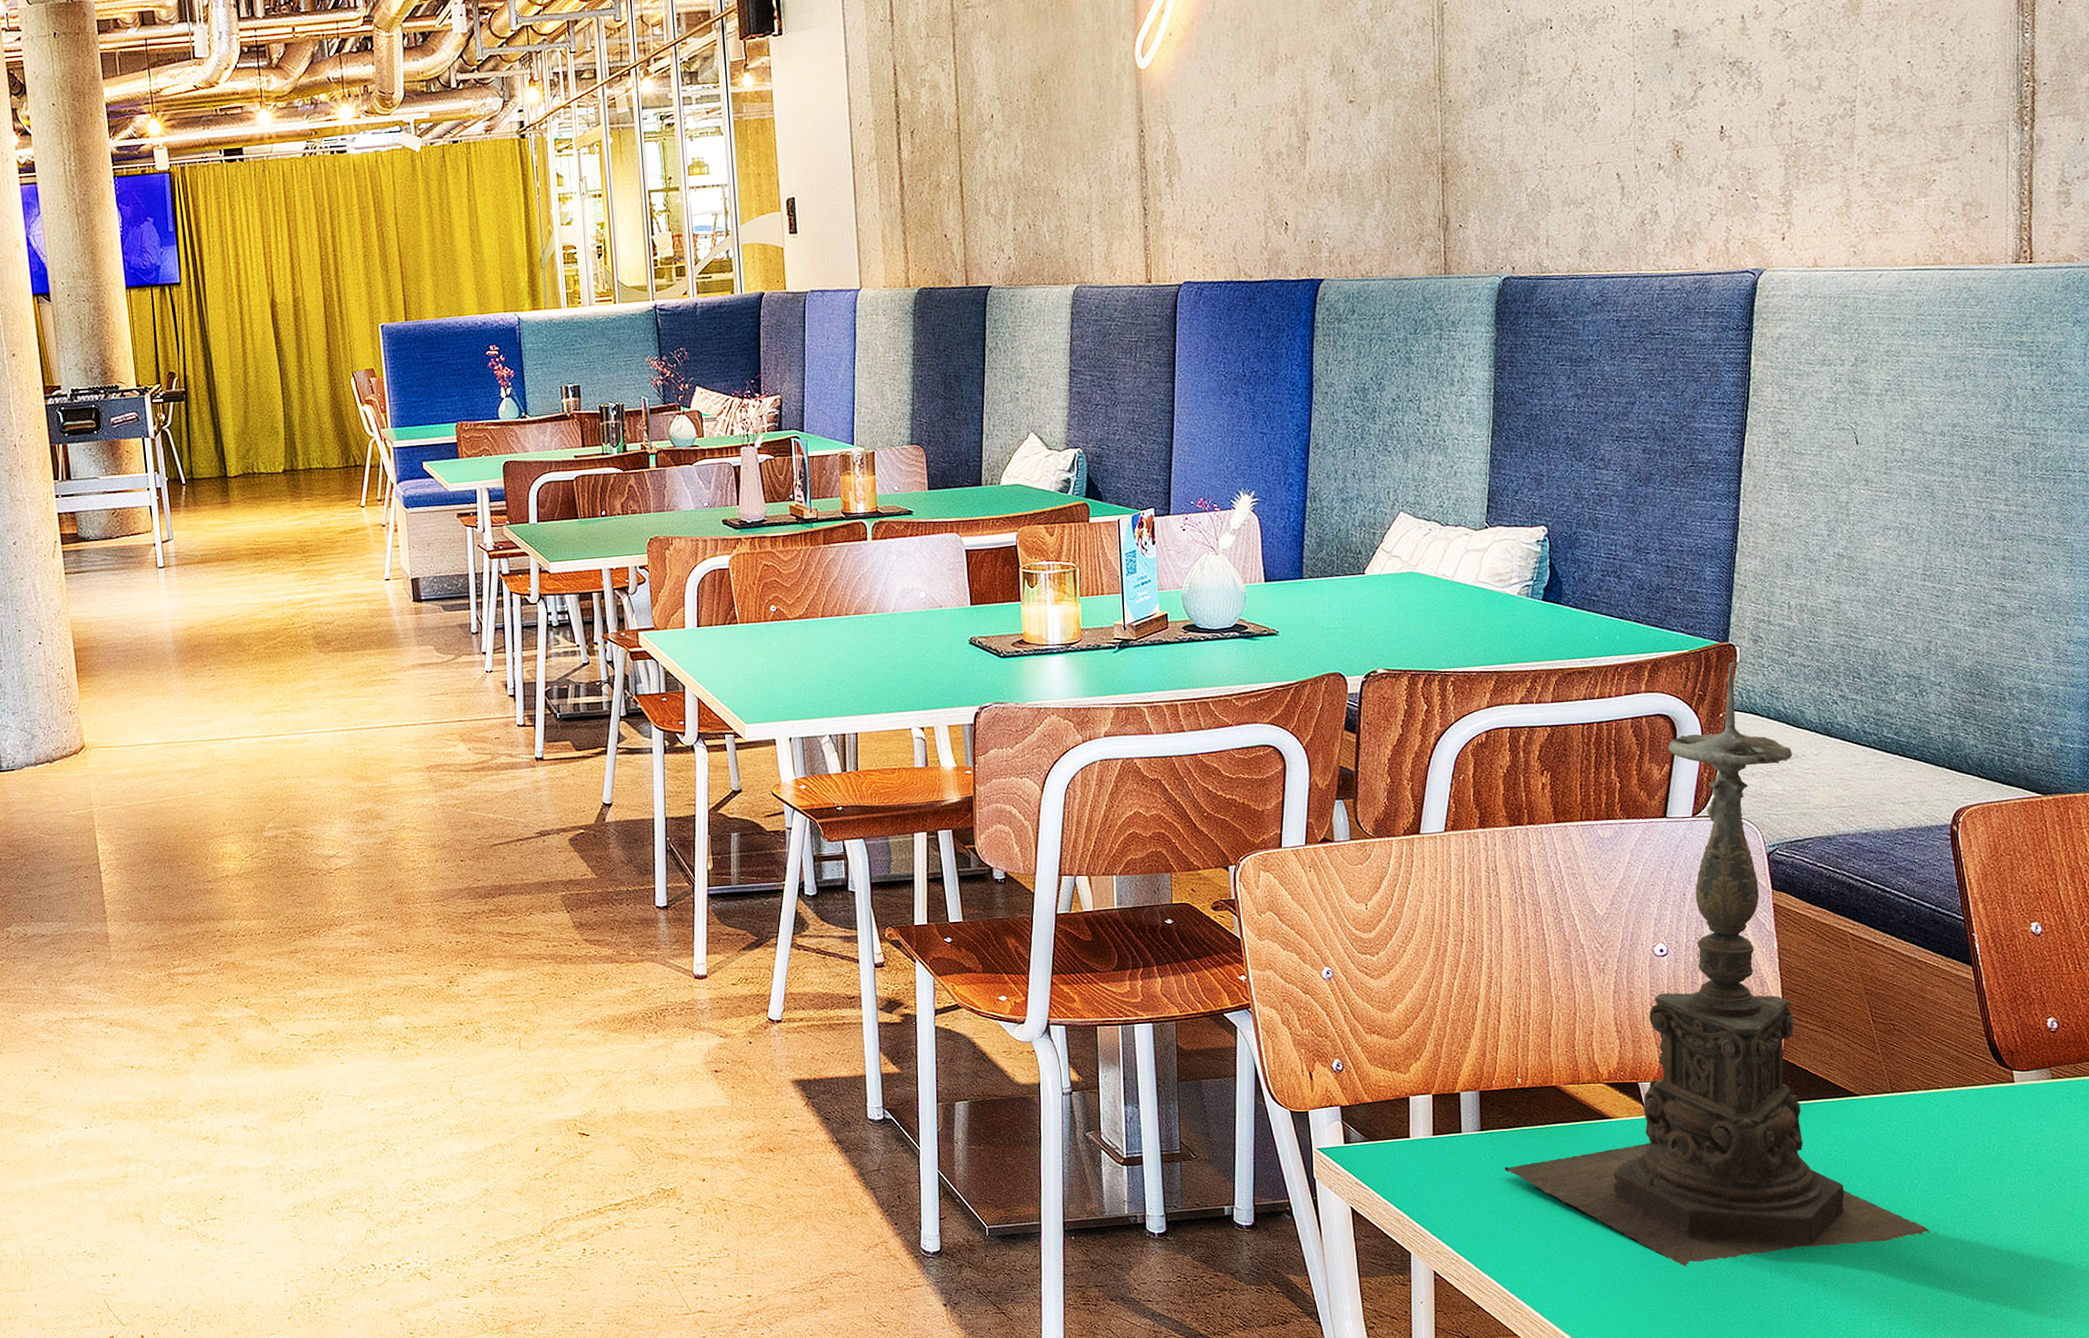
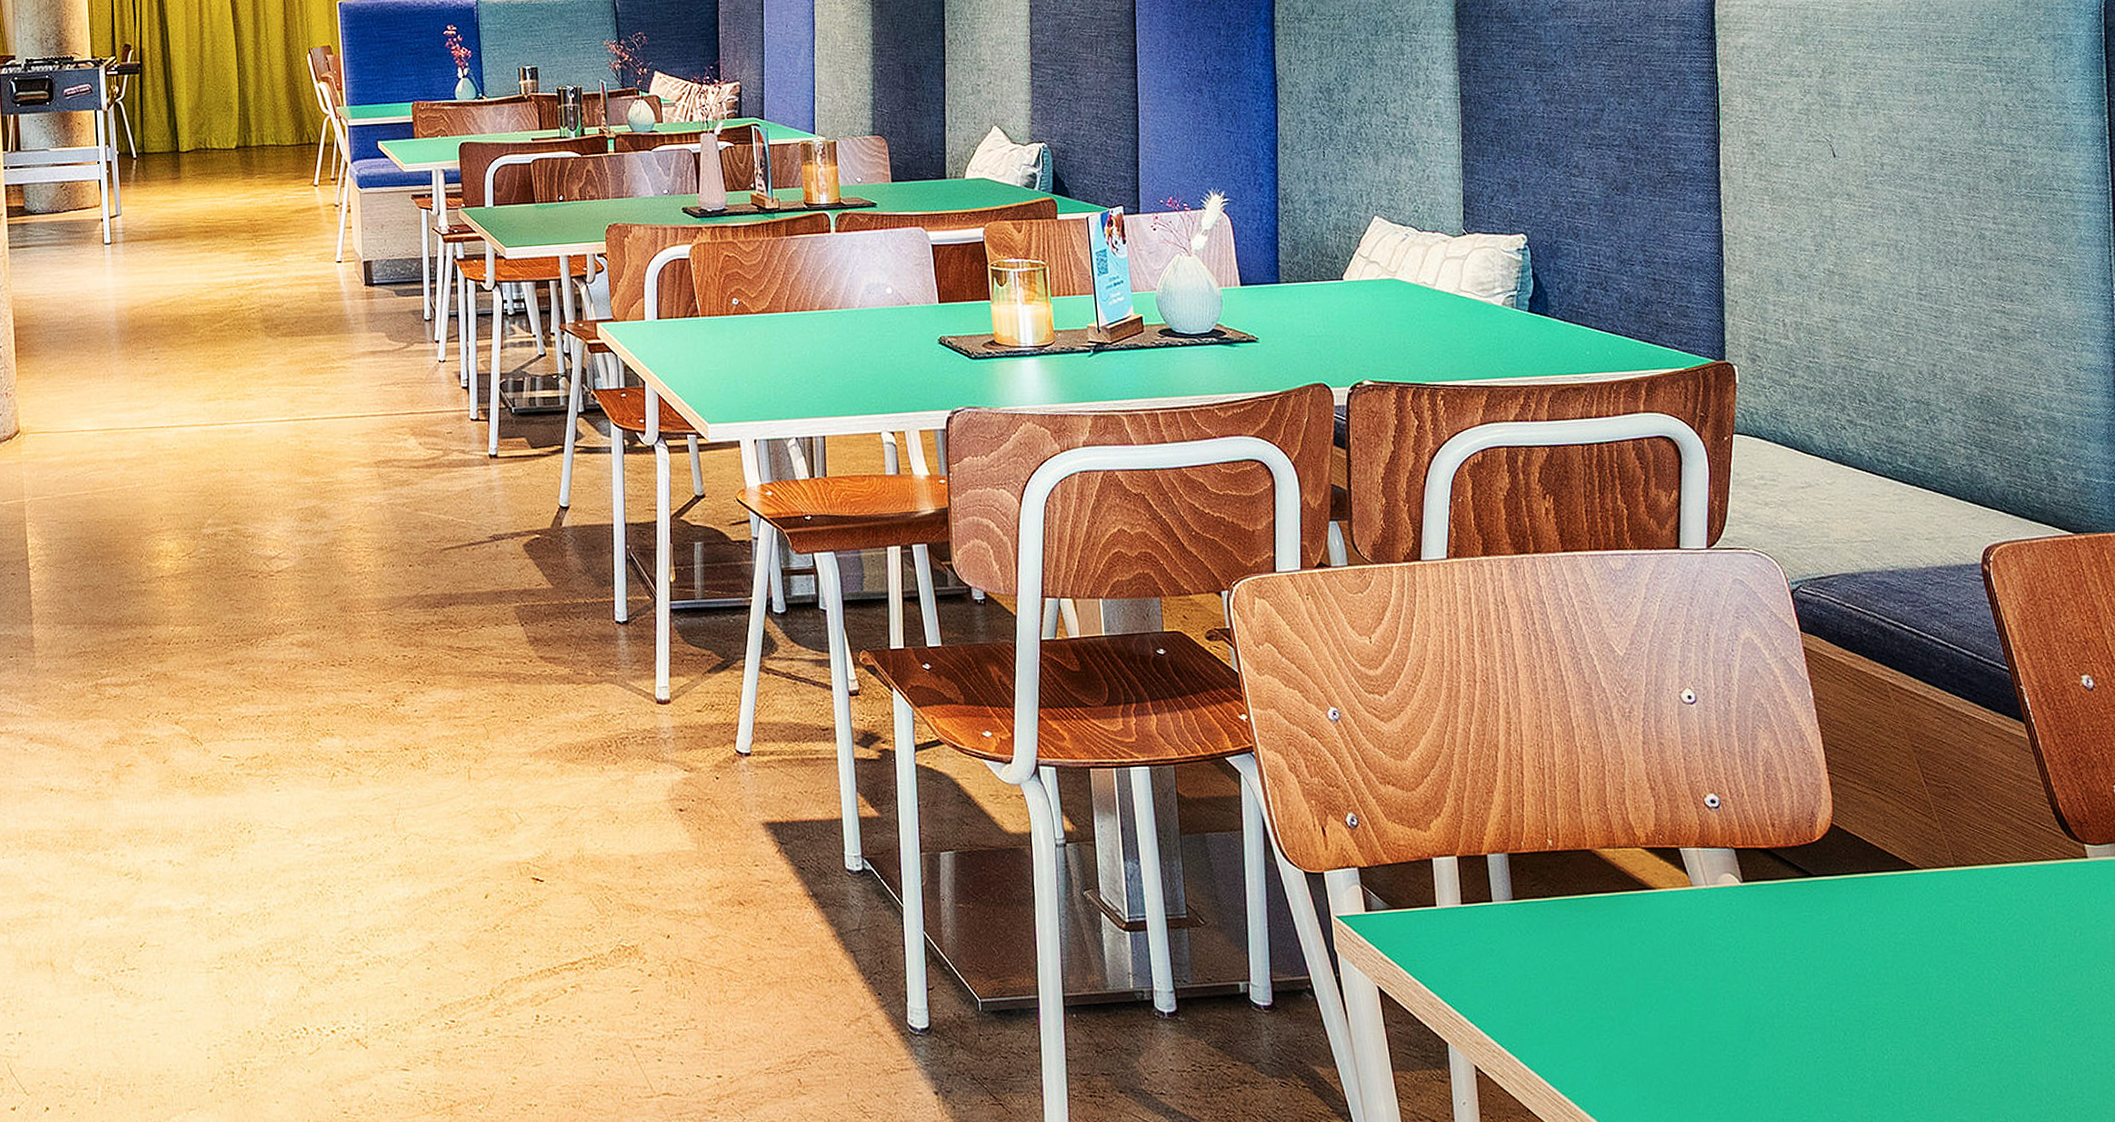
candle holder: present [1504,661,1939,1267] -> none [1542,381,2028,1068]

